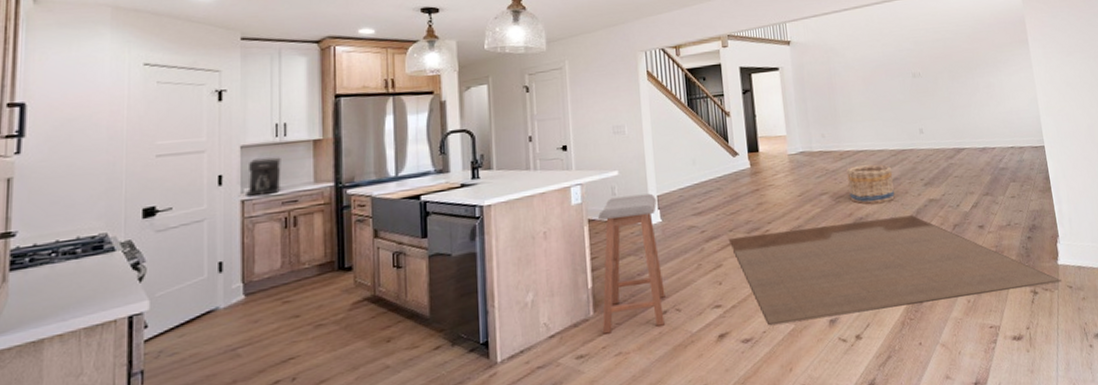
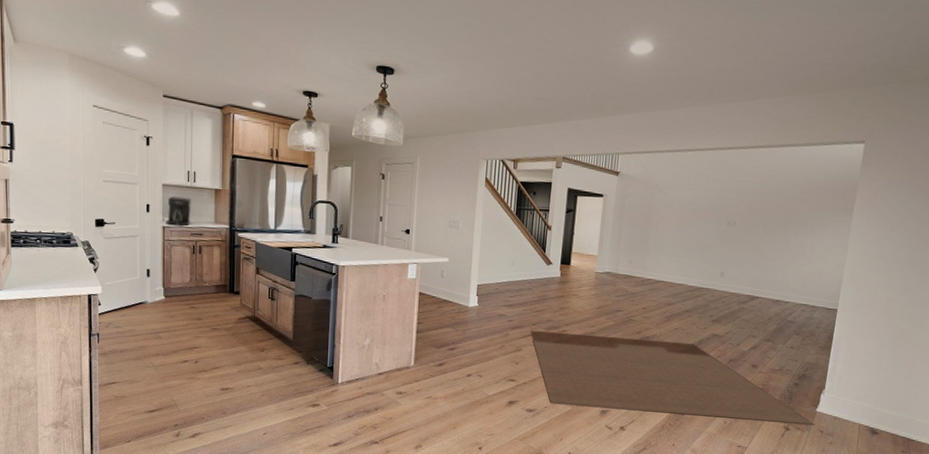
stool: present [598,193,665,334] -> none [420,279,476,385]
basket: present [847,164,895,205] -> none [642,293,686,329]

